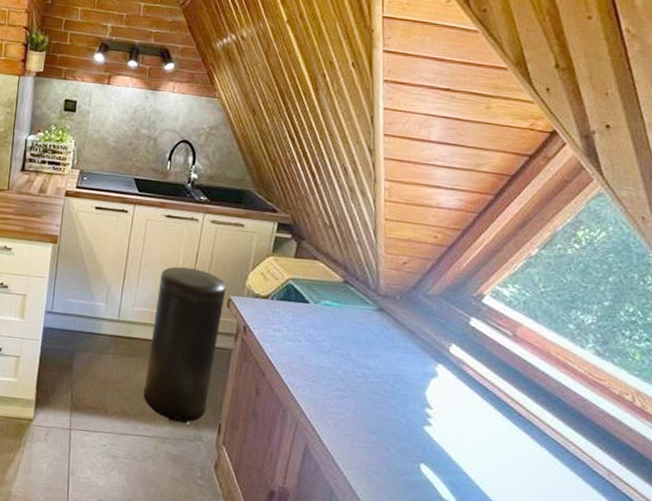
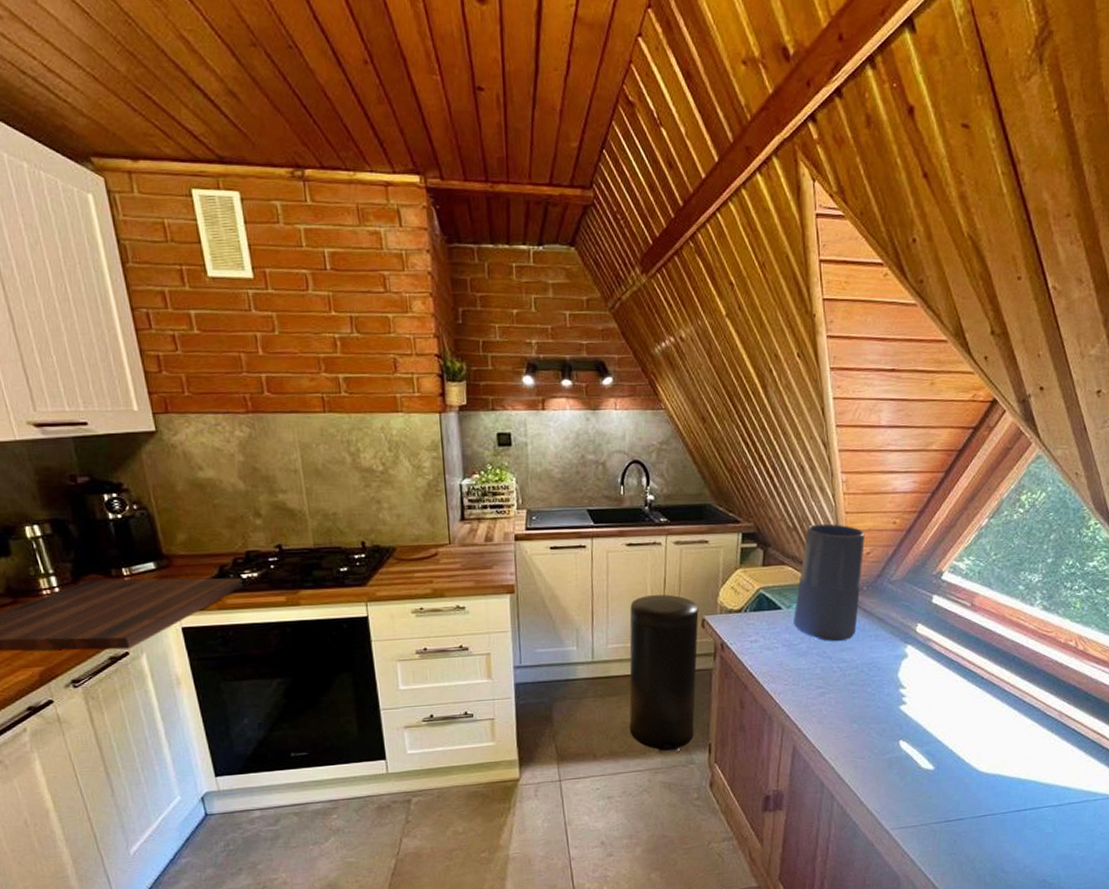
vase: none [320,225,404,347] -> present [794,523,866,641]

